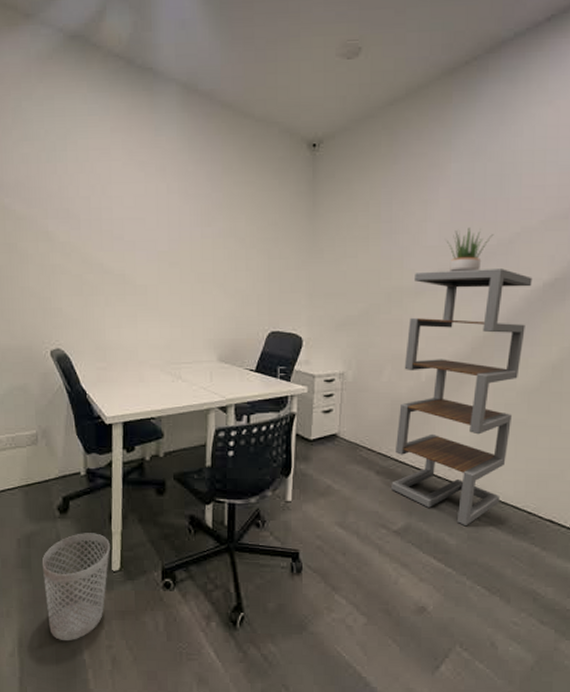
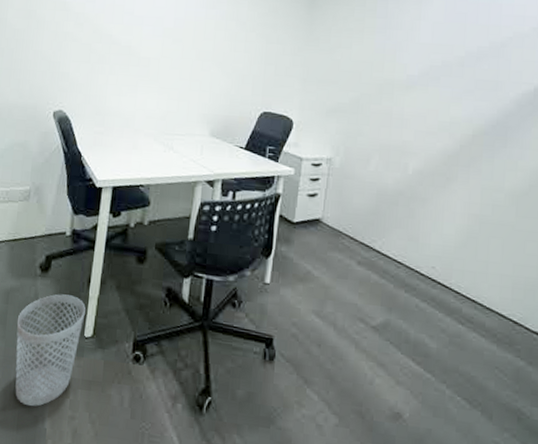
shelving unit: present [391,269,533,527] -> none [372,67,524,330]
potted plant: present [447,227,494,272] -> none [440,28,486,70]

